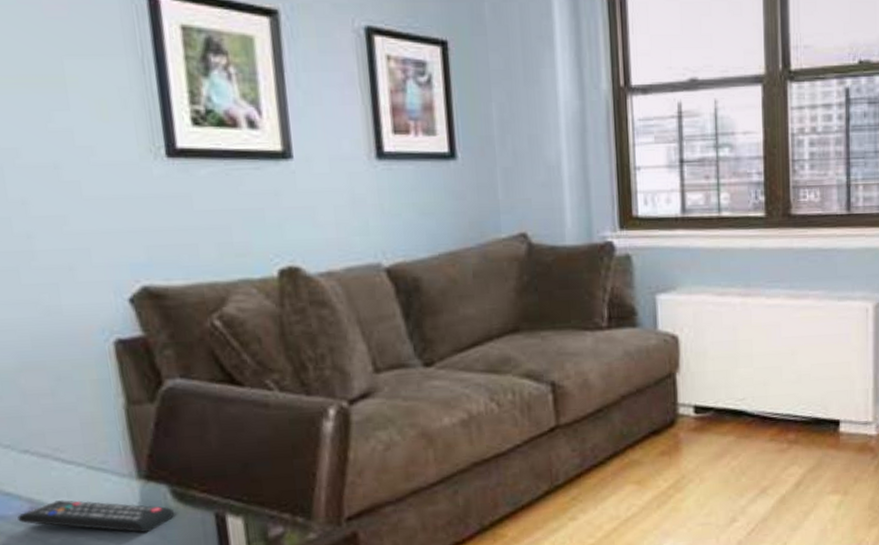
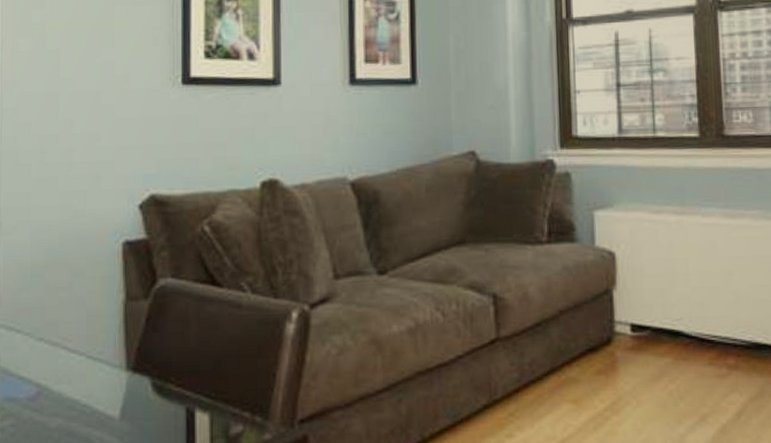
remote control: present [18,500,175,533] -> none [26,386,153,423]

